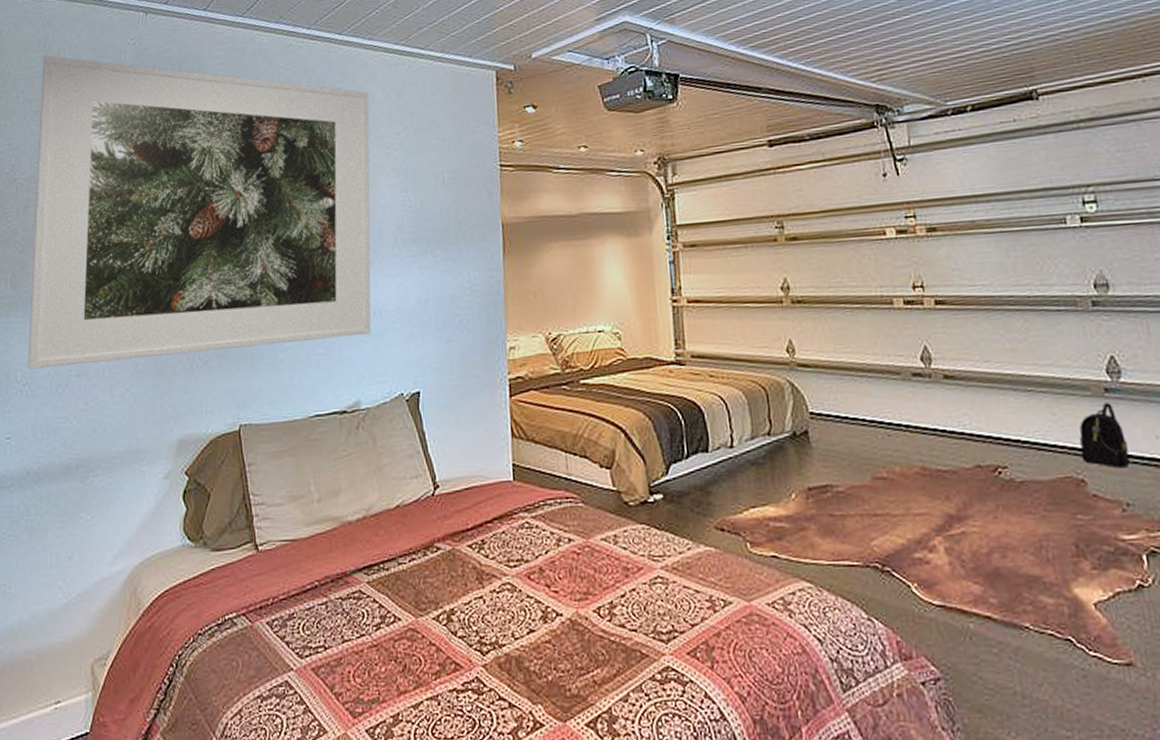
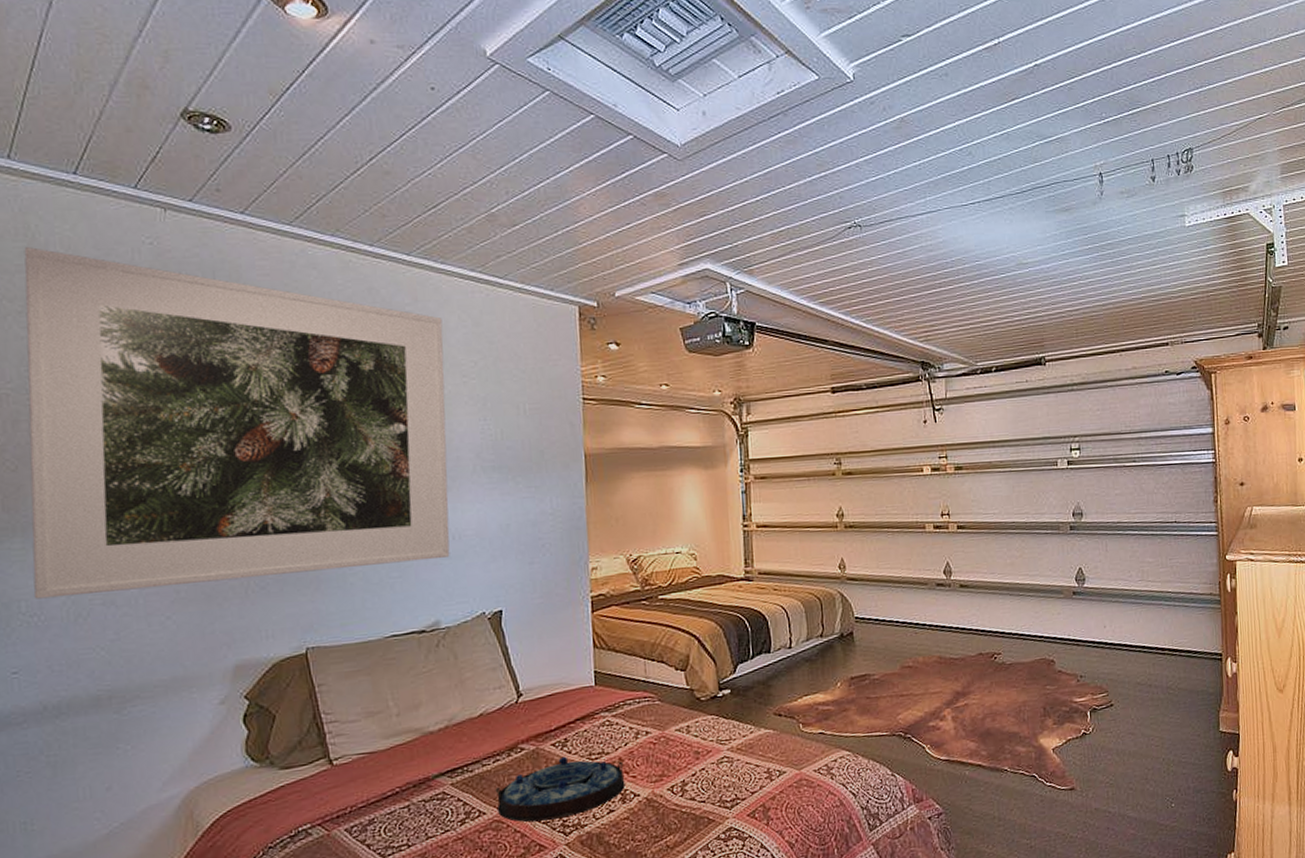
serving tray: none [410,560,547,635] -> present [495,756,626,822]
backpack: present [1078,403,1130,468] -> none [1052,602,1086,651]

